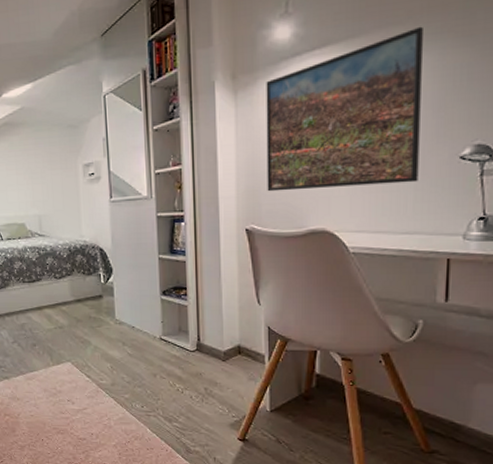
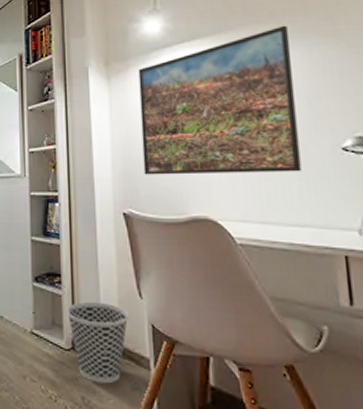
wastebasket: none [192,310,248,377] -> present [66,301,129,384]

